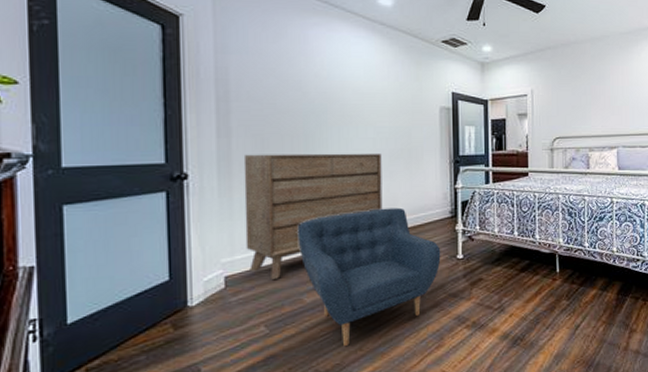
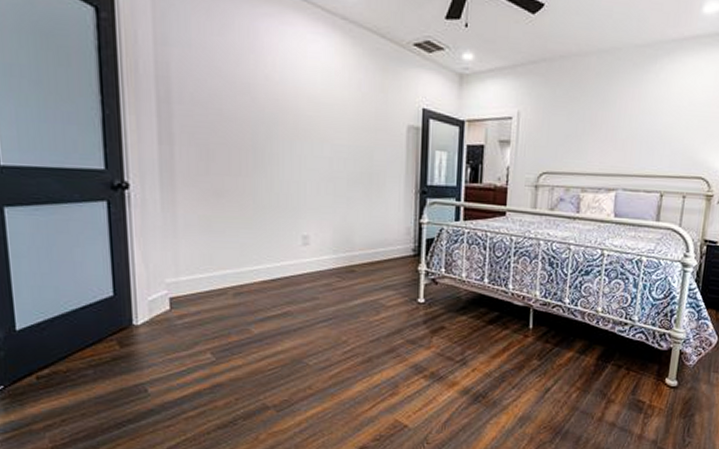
dresser: present [243,153,383,279] -> none [187,166,338,305]
armchair: present [297,207,441,346] -> none [245,238,400,382]

